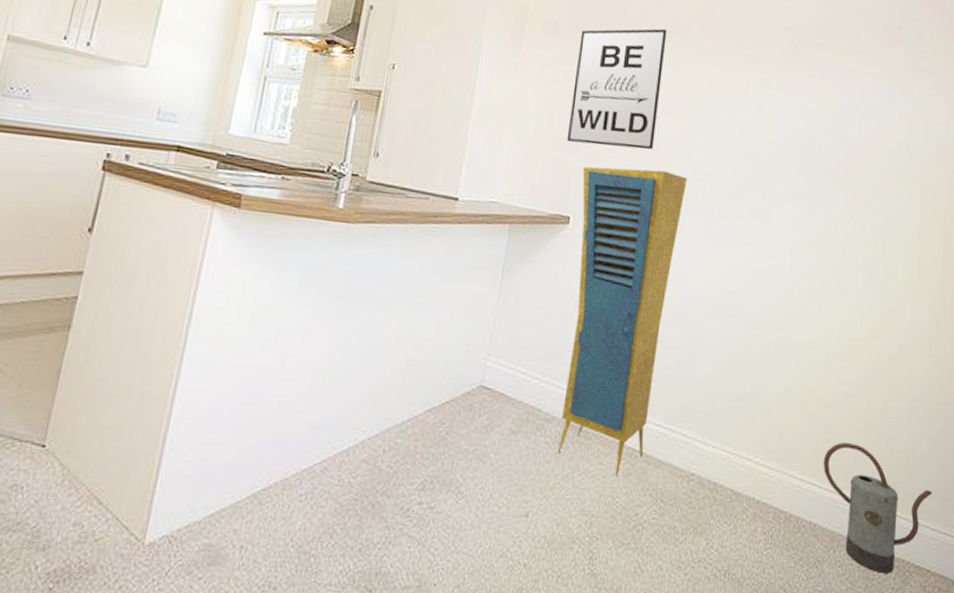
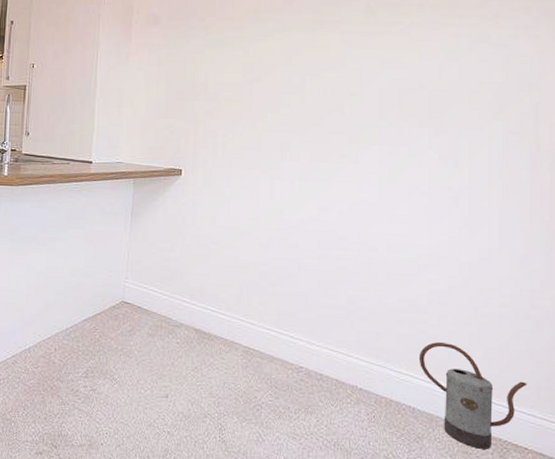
storage cabinet: present [557,166,687,477] -> none [187,126,279,369]
wall art: present [566,28,667,150] -> none [174,8,253,111]

